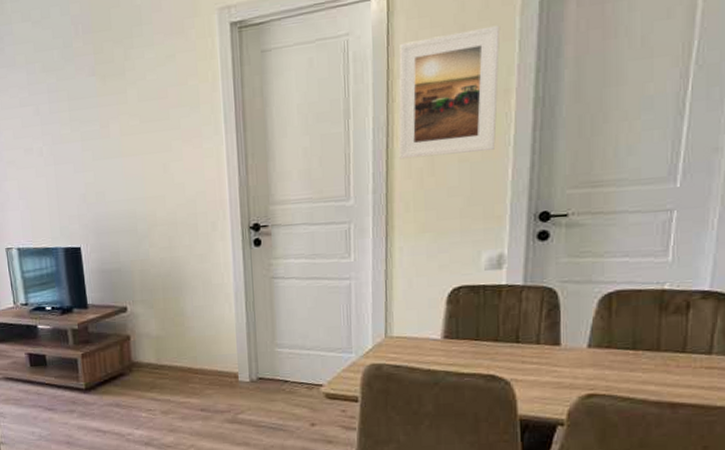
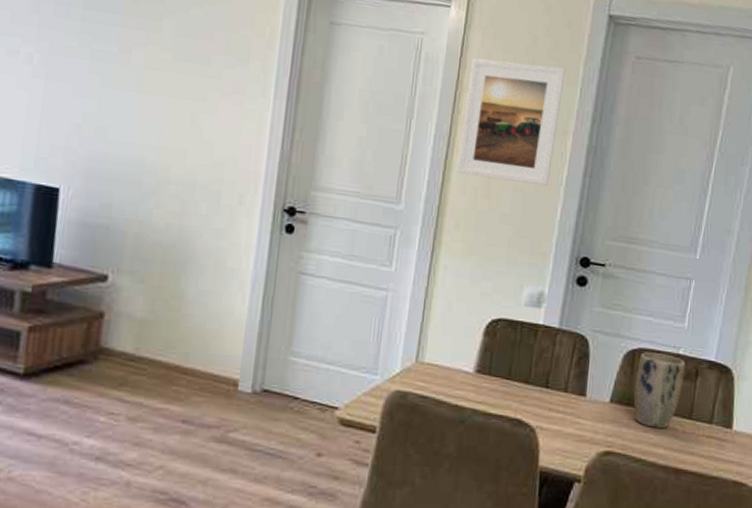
plant pot: none [614,292,673,366] -> present [633,352,686,429]

